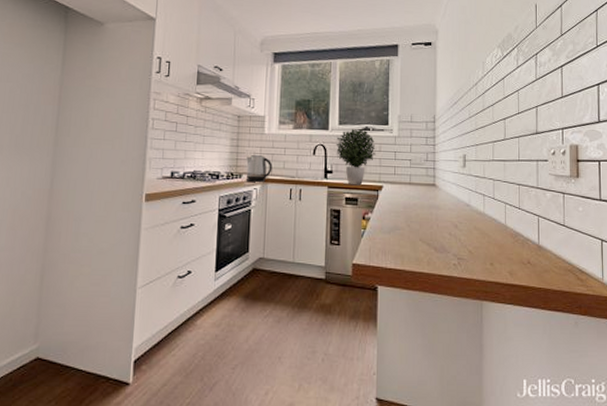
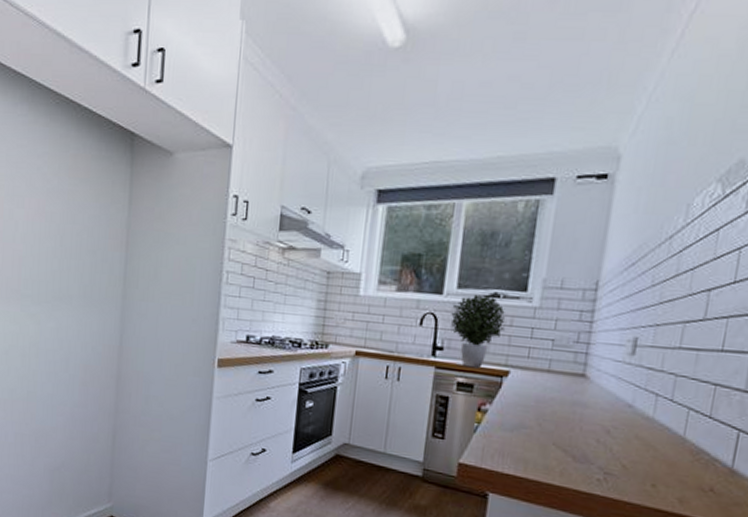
kettle: present [246,154,273,183] -> none [333,320,367,357]

